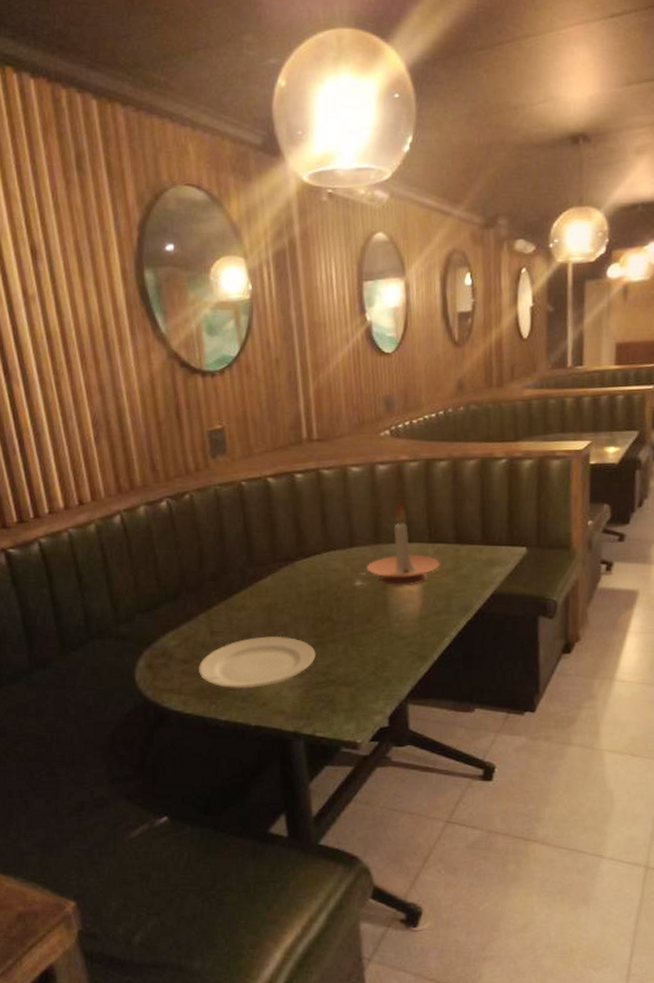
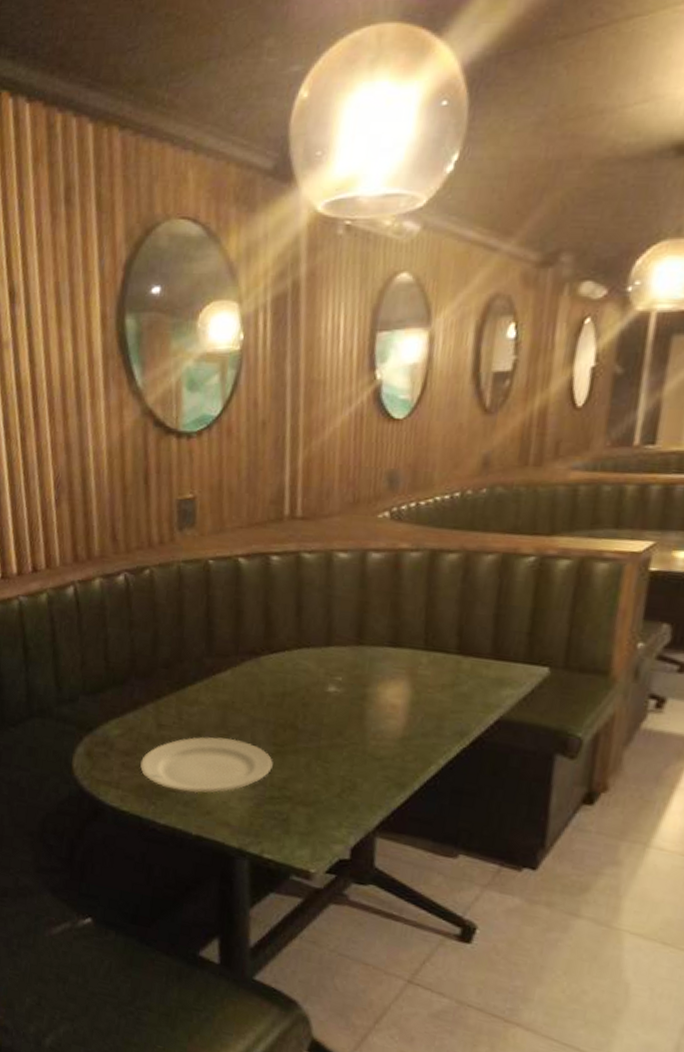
candle holder: present [366,502,440,587] -> none [343,598,435,700]

